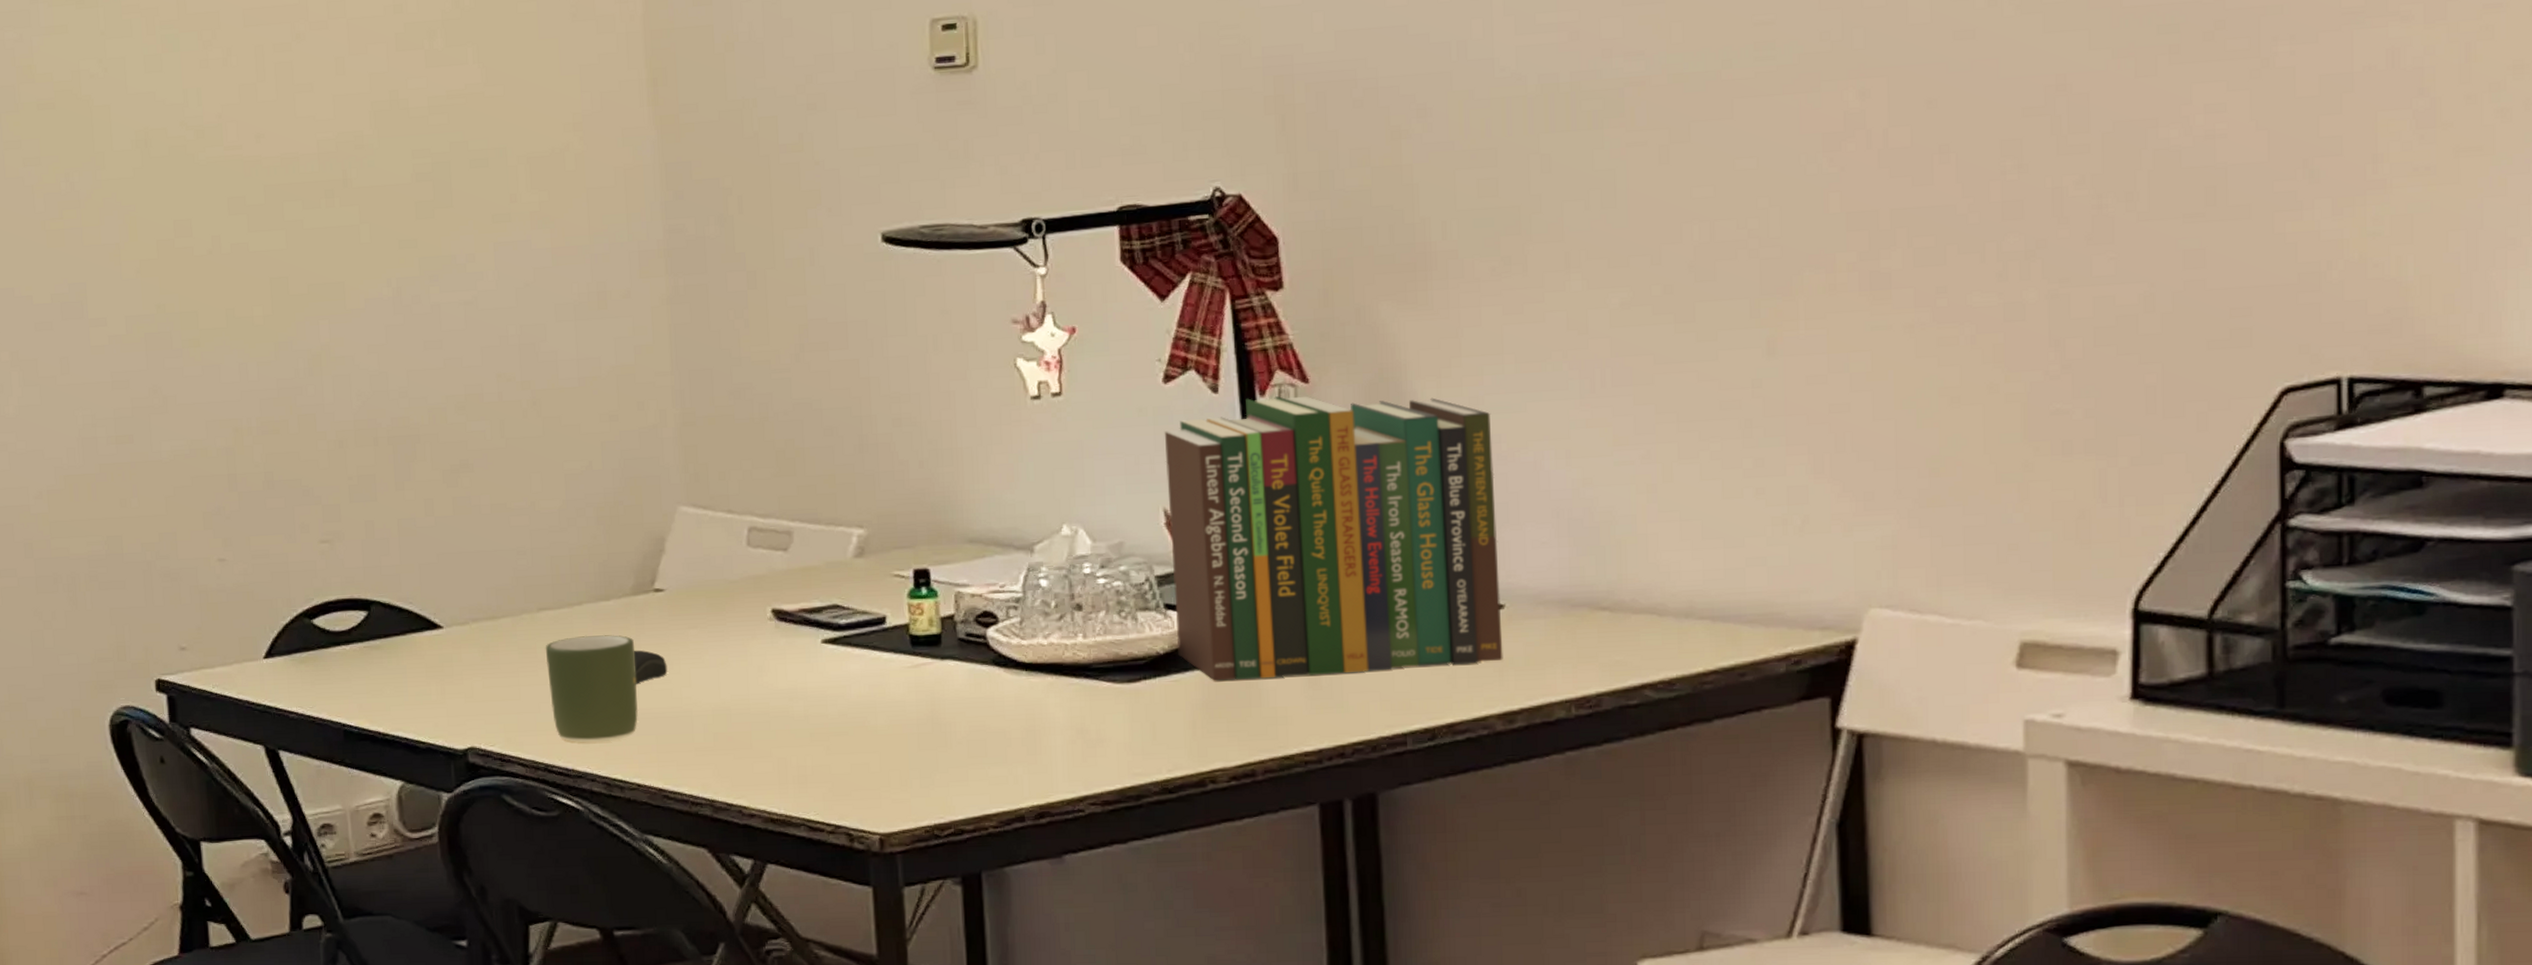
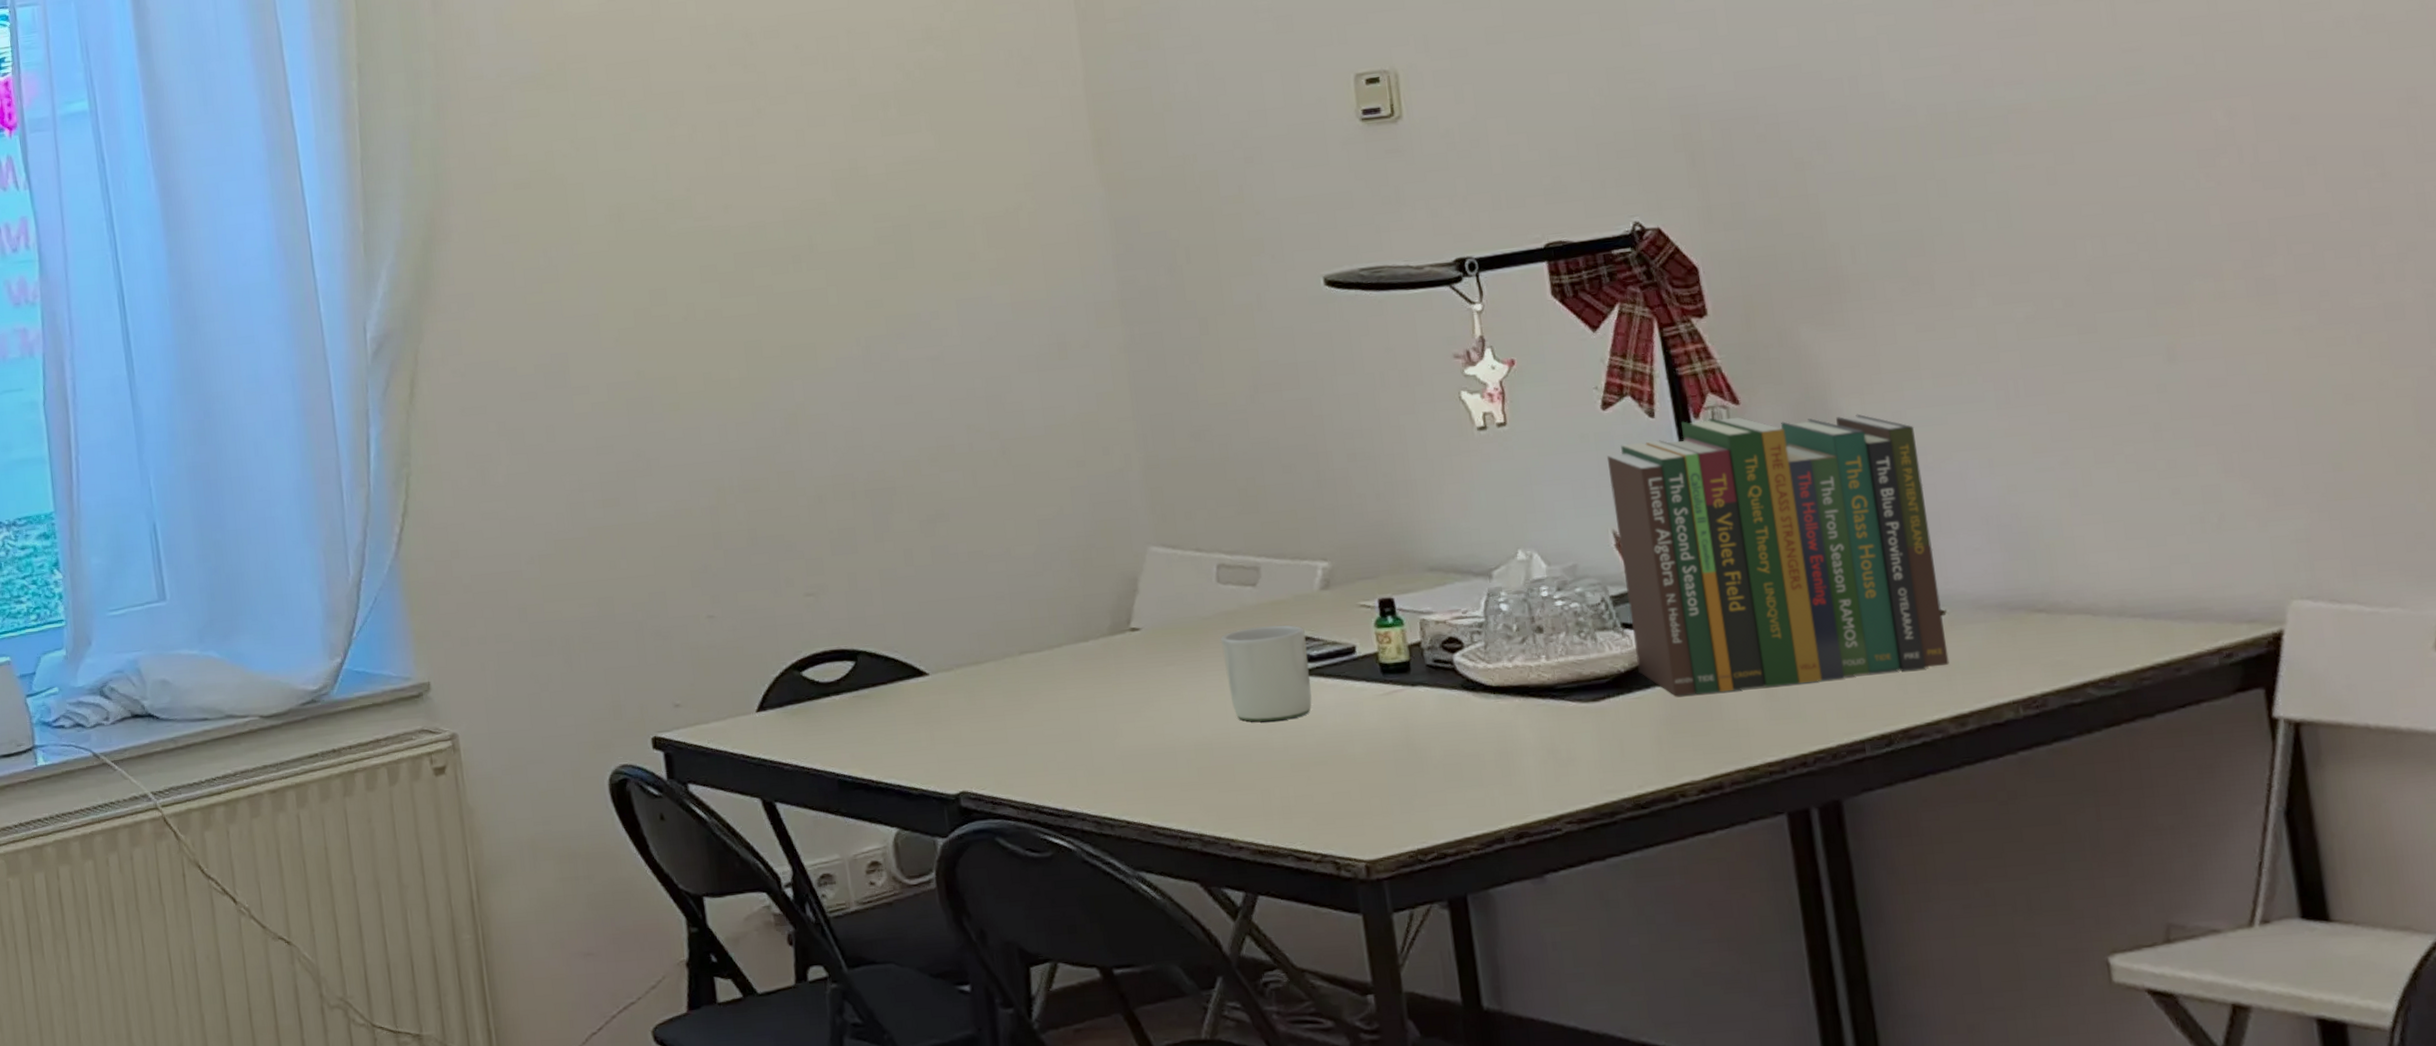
mug: present [545,635,638,743] -> none [1028,675,1123,783]
computer mouse: present [633,650,668,683] -> none [1114,688,1149,722]
mug: none [747,591,837,690] -> present [1221,625,1312,722]

